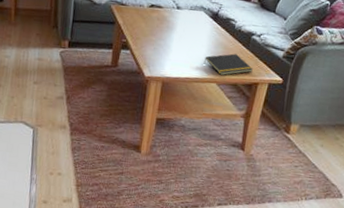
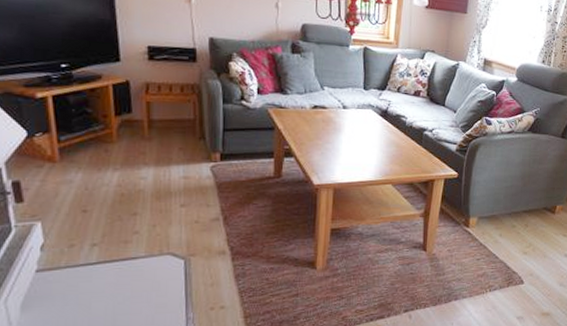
notepad: present [203,53,253,75] -> none [376,151,428,175]

